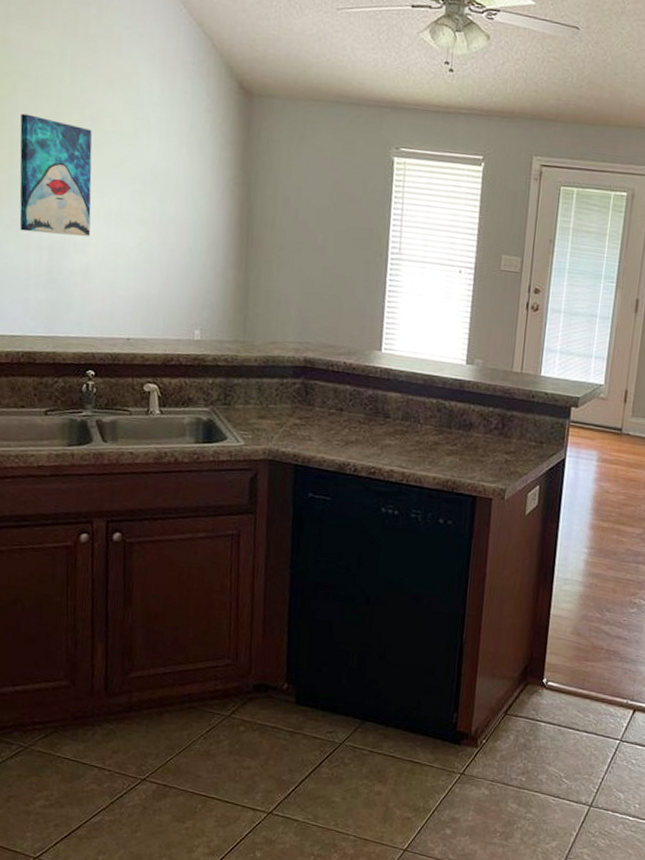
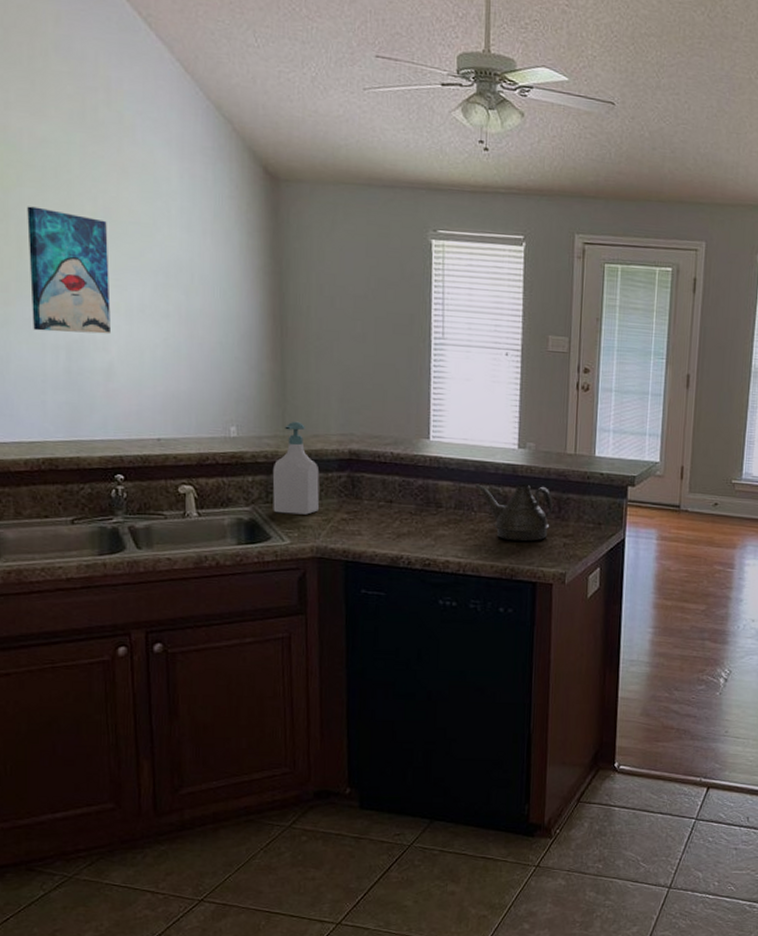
soap bottle: none [230,327,276,418] -> present [272,421,320,515]
teapot: none [423,397,497,456] -> present [475,484,553,541]

